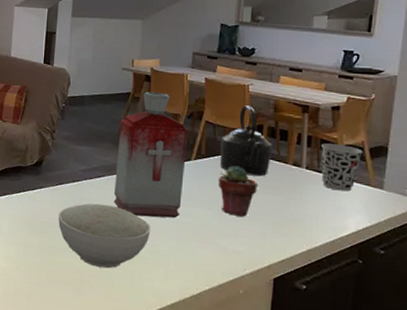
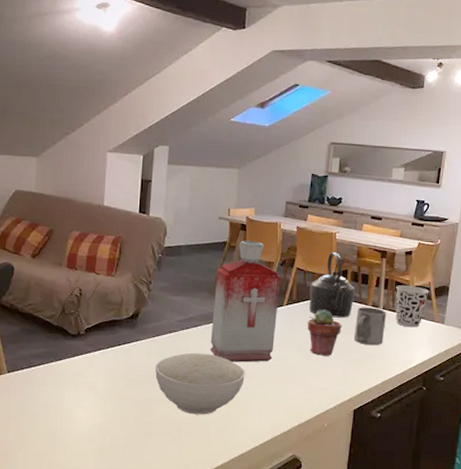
mug: none [272,165,311,209] -> present [354,307,387,346]

